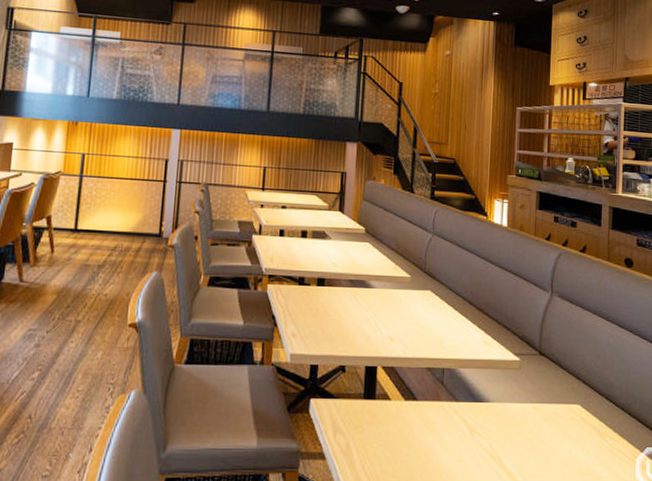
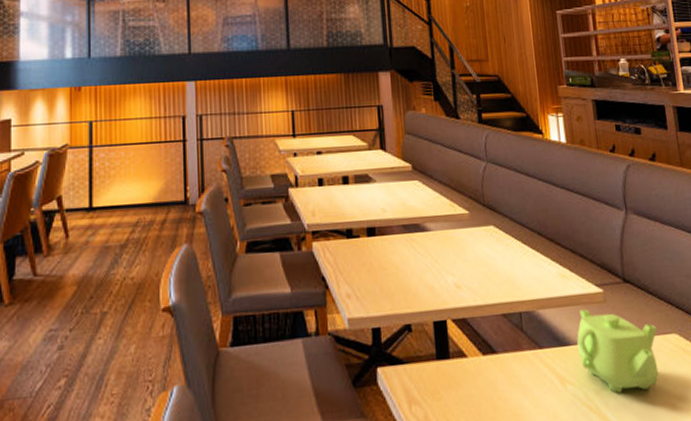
teapot: none [489,373,563,449] -> present [577,309,659,393]

